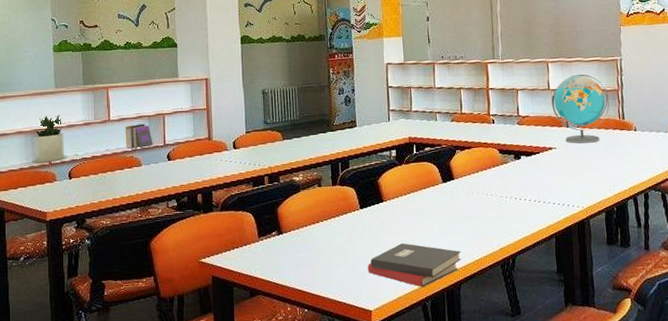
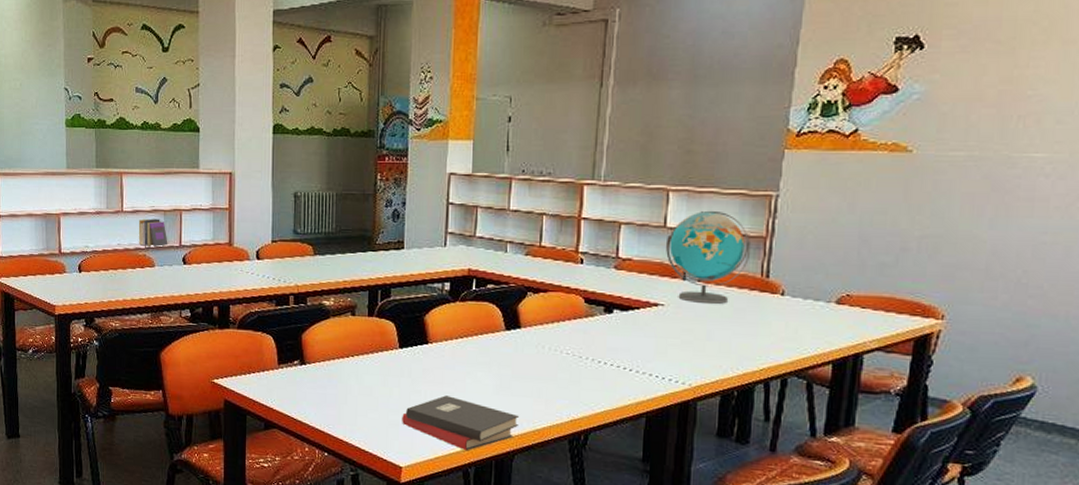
planter: present [31,114,68,164] -> none [41,199,78,252]

